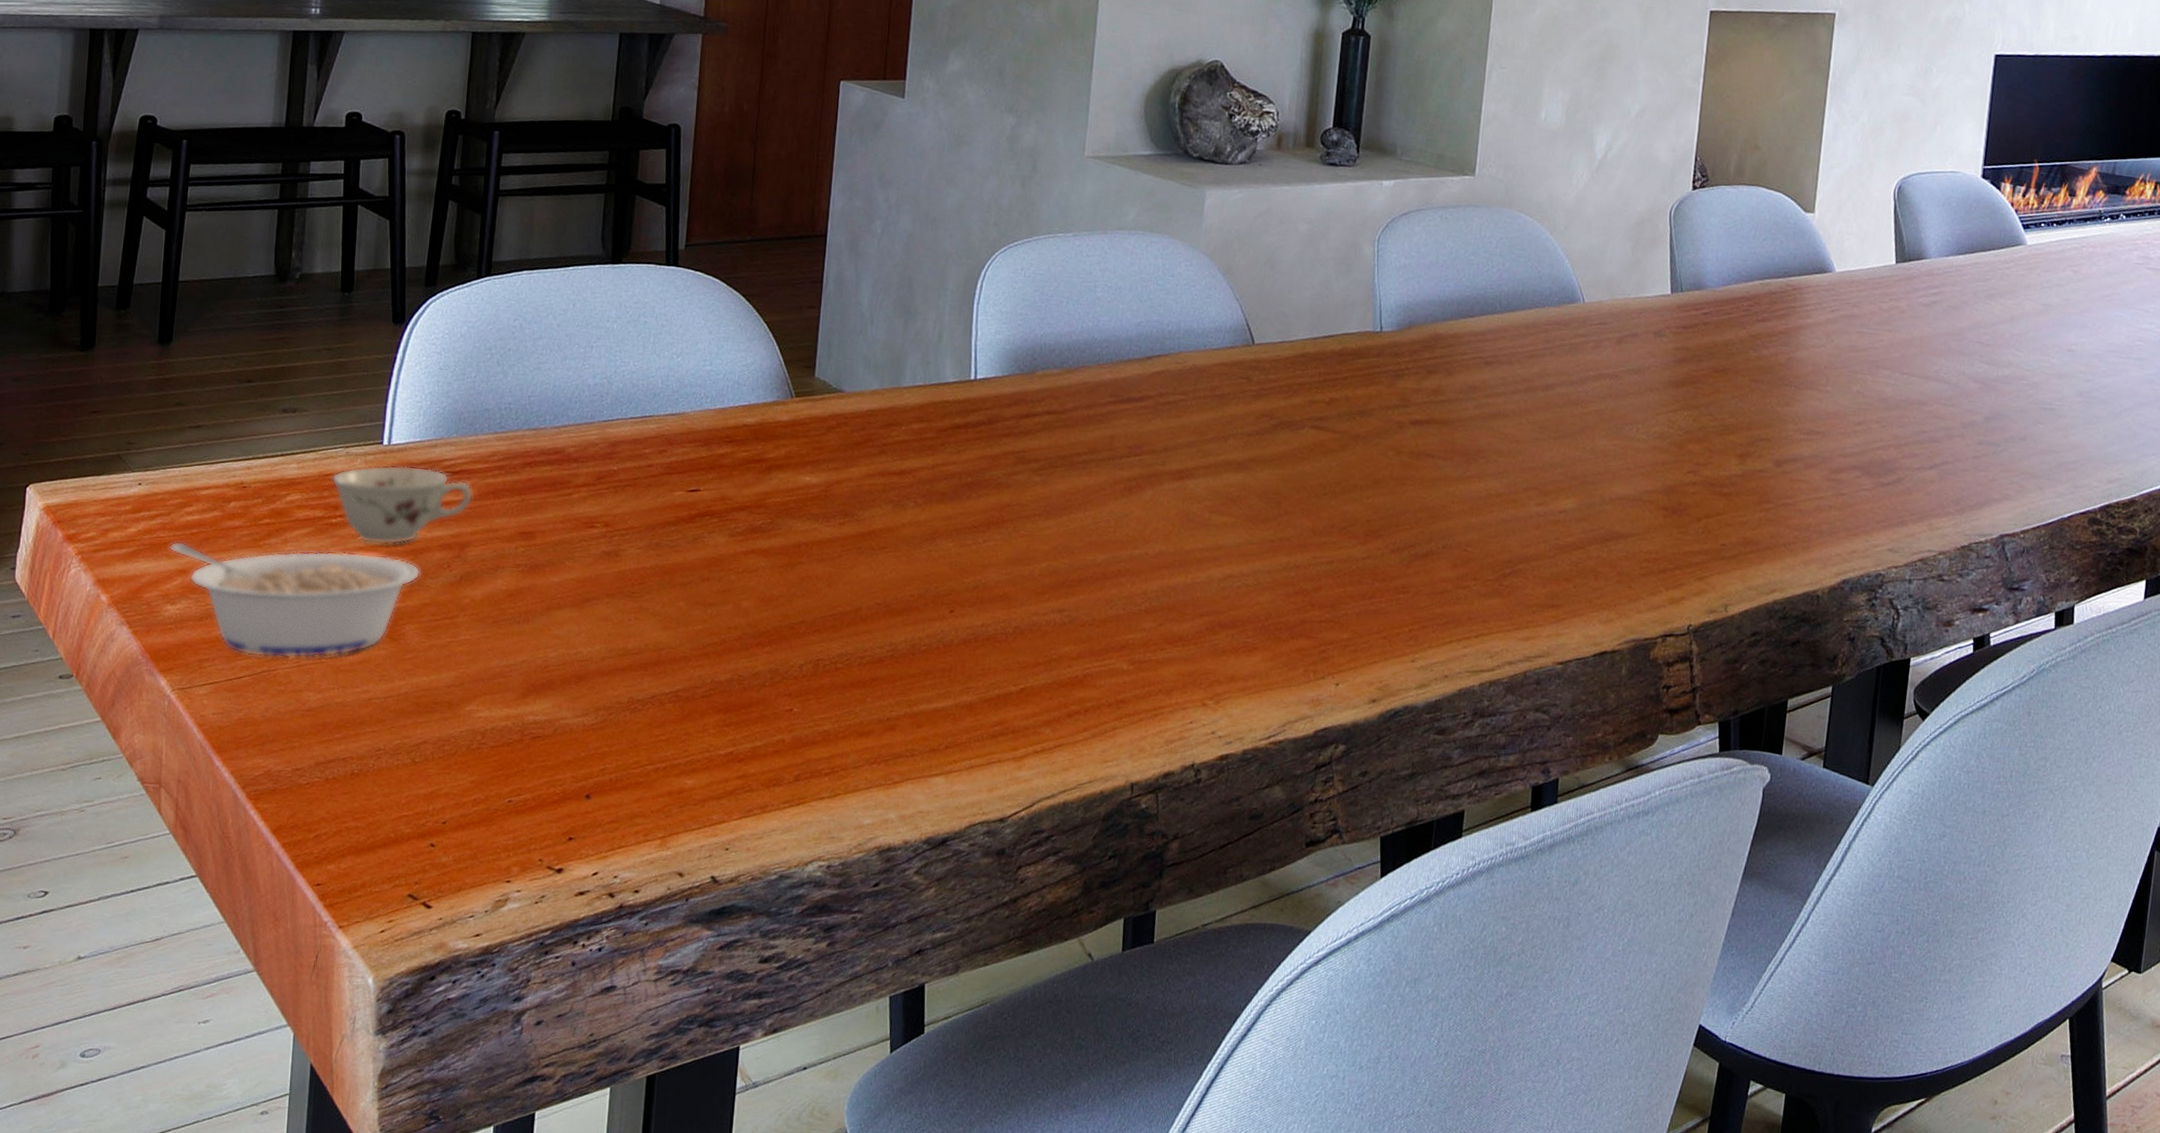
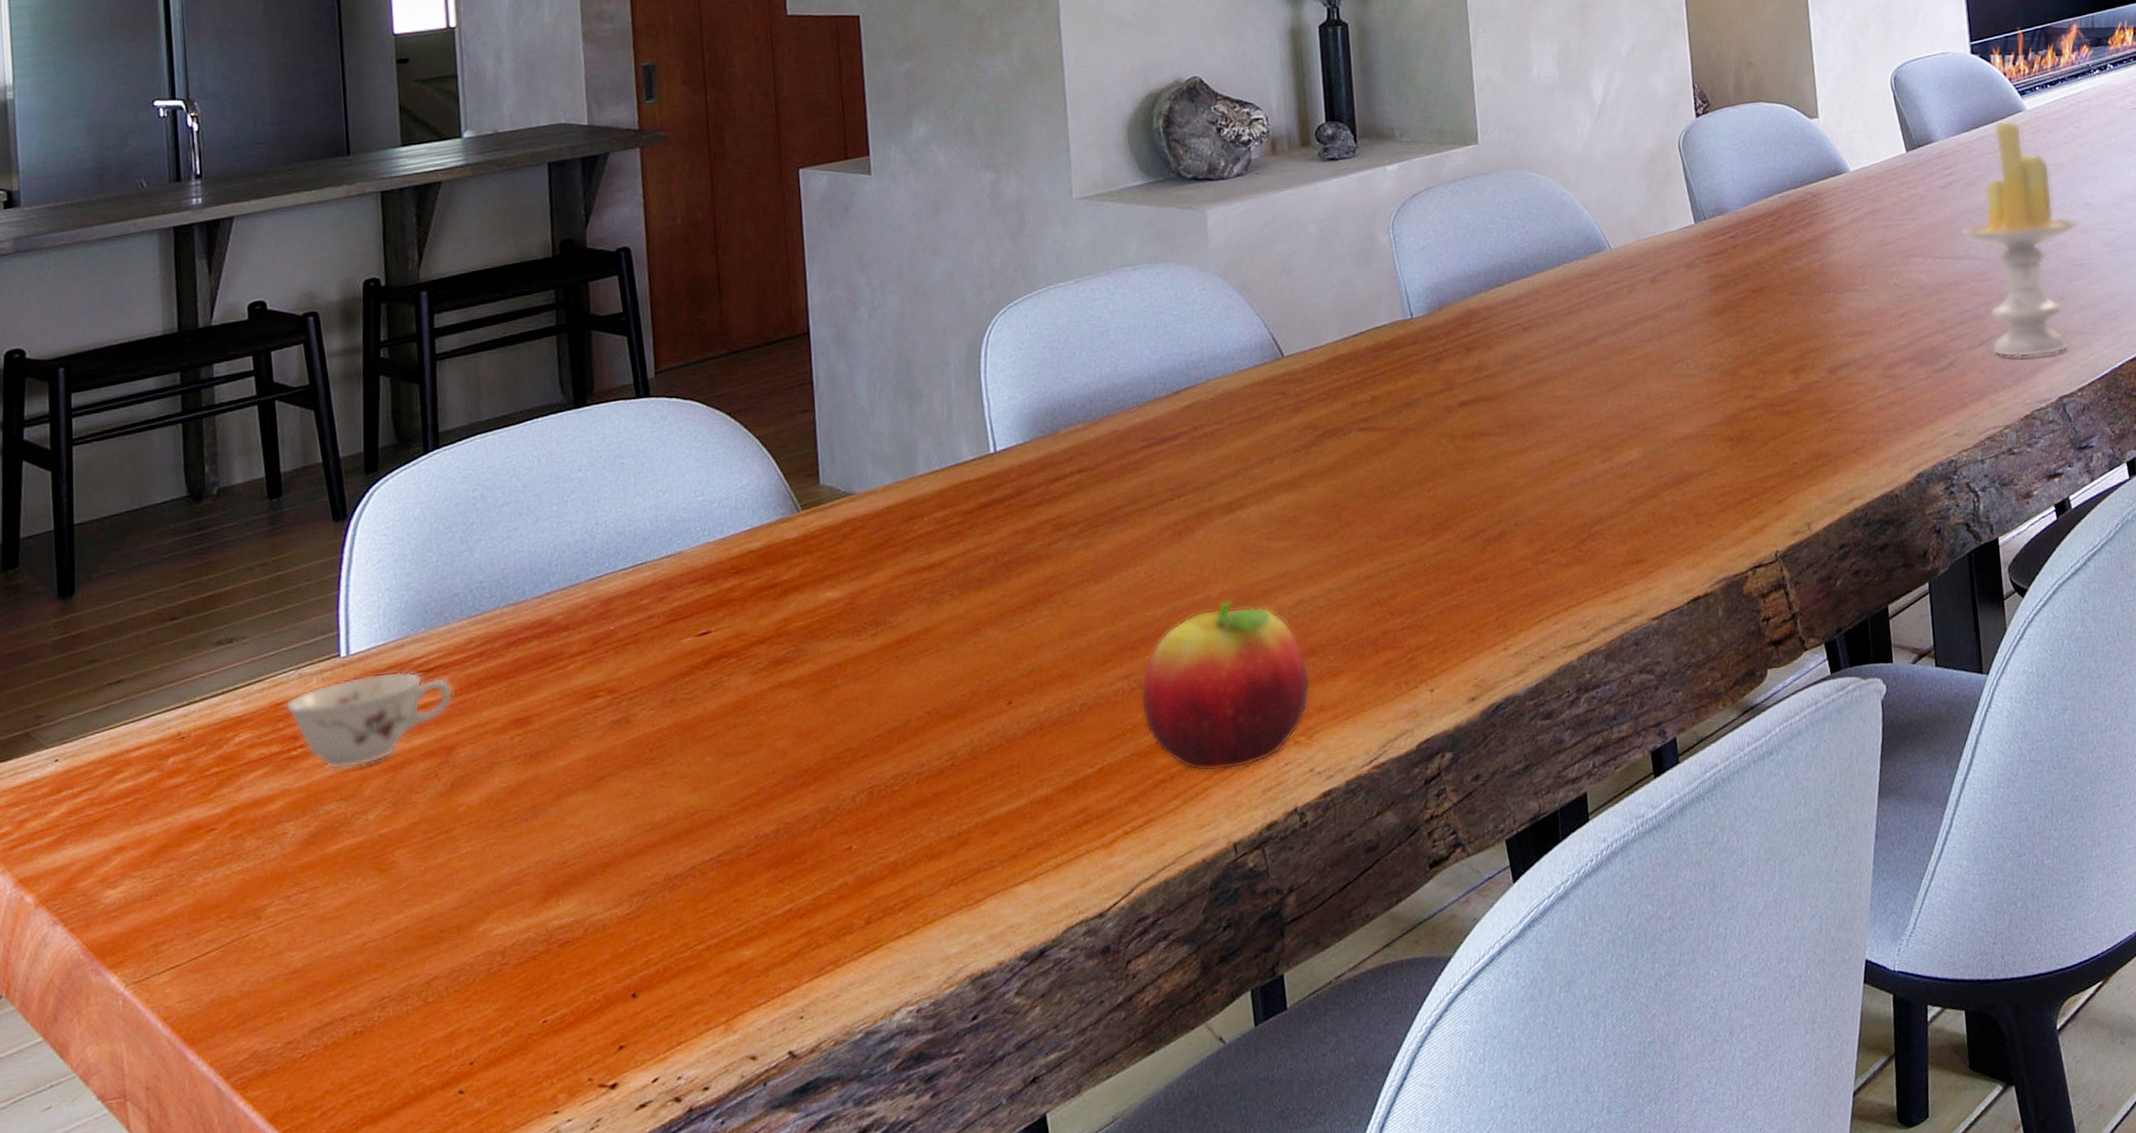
legume: present [169,541,421,659] -> none [100,778,404,927]
fruit: none [1068,560,1227,717] -> present [1140,600,1311,772]
candle: none [1933,250,2058,492] -> present [1960,120,2080,357]

